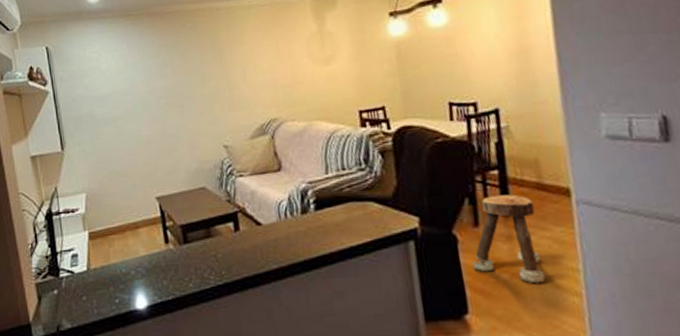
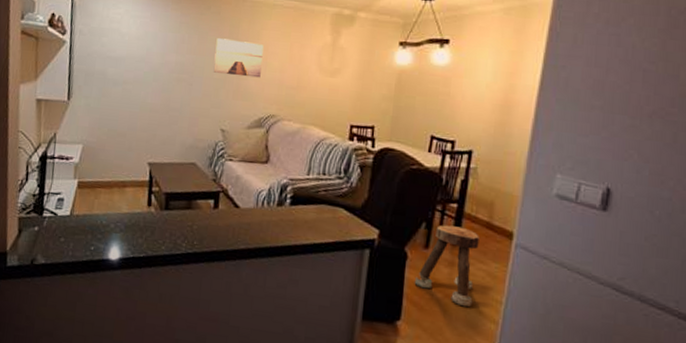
wall art: none [198,48,252,89] -> present [213,38,264,78]

